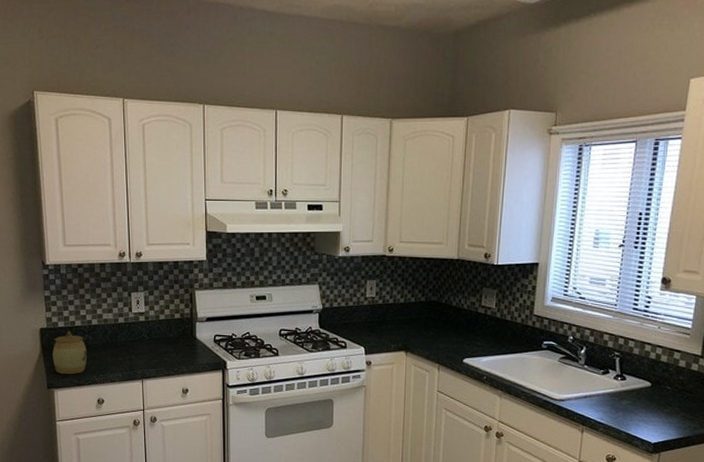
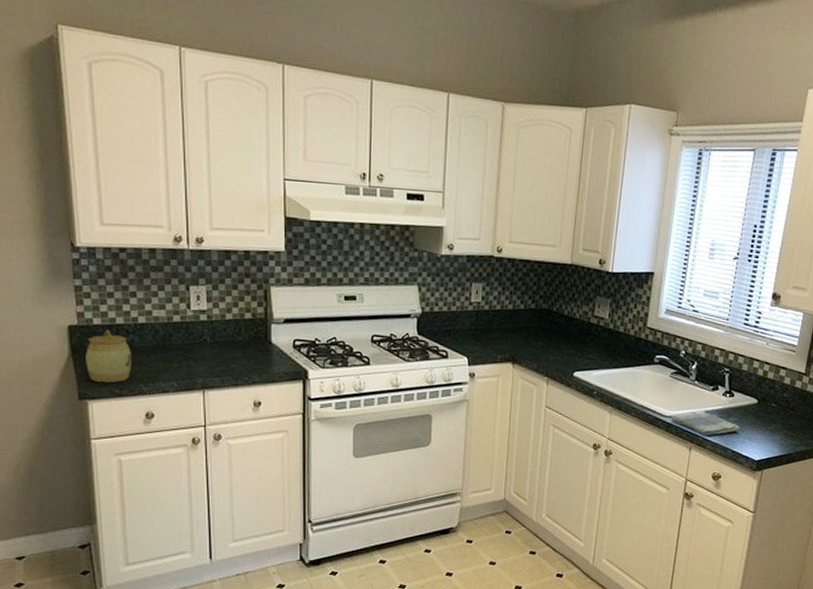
dish towel: none [560,393,634,418] -> present [670,409,741,435]

